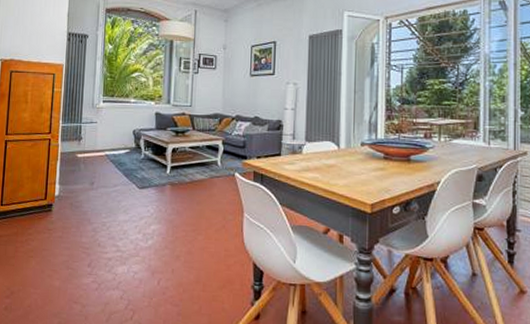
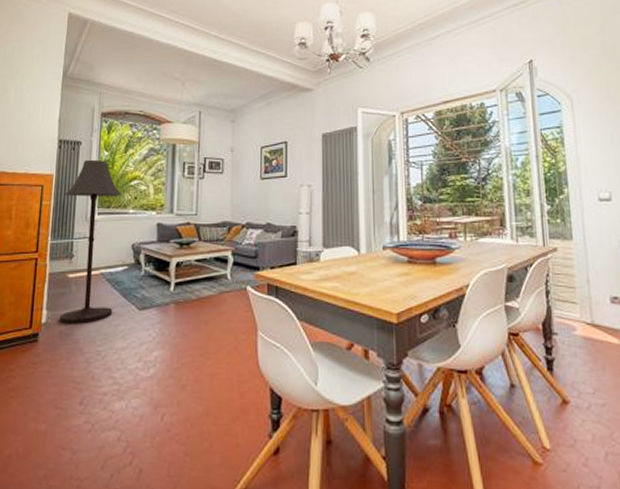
floor lamp: none [70,52,124,197] -> present [59,159,122,323]

